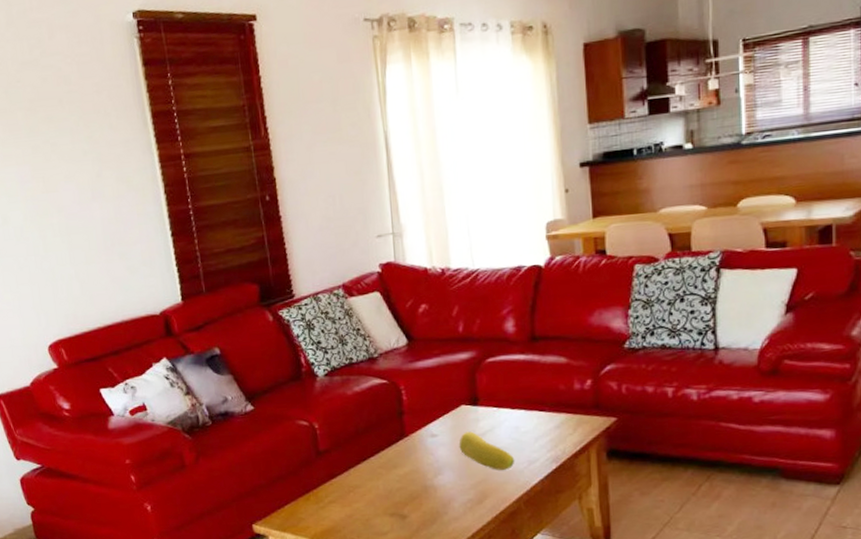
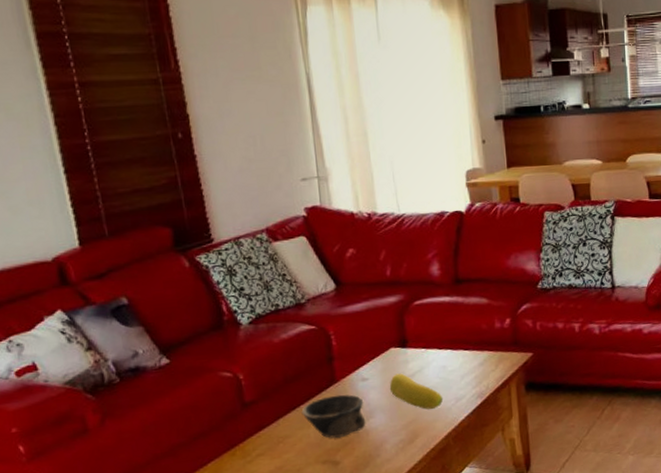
bowl: none [371,449,434,492] -> present [301,394,366,438]

